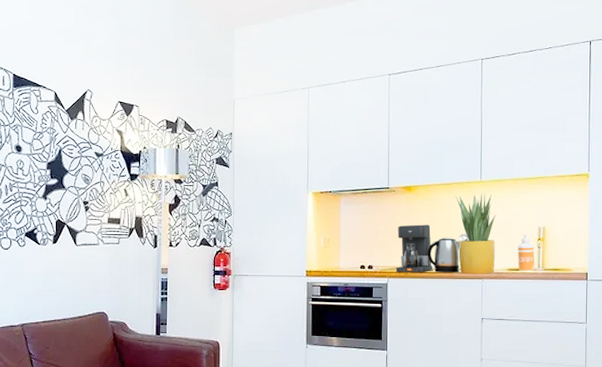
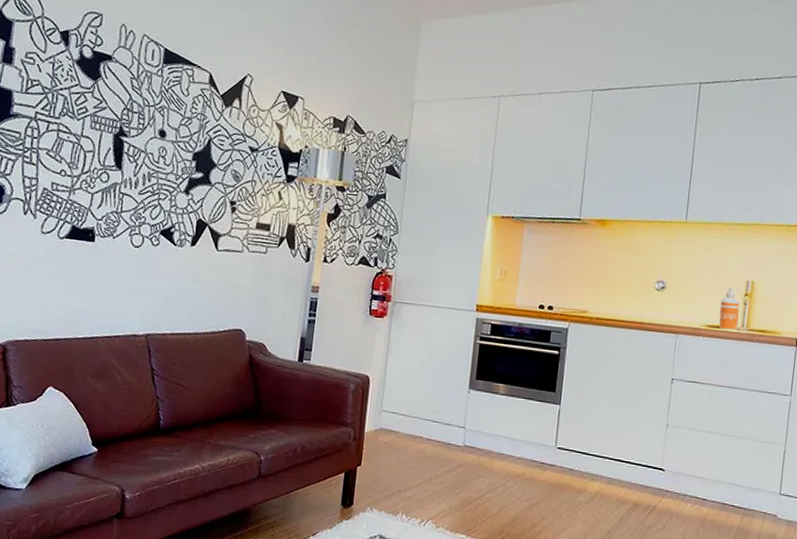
coffee maker: present [395,224,433,273] -> none [578,263,624,321]
kettle: present [427,237,460,274] -> none [616,281,655,325]
planter: present [455,193,497,275] -> none [652,236,701,329]

